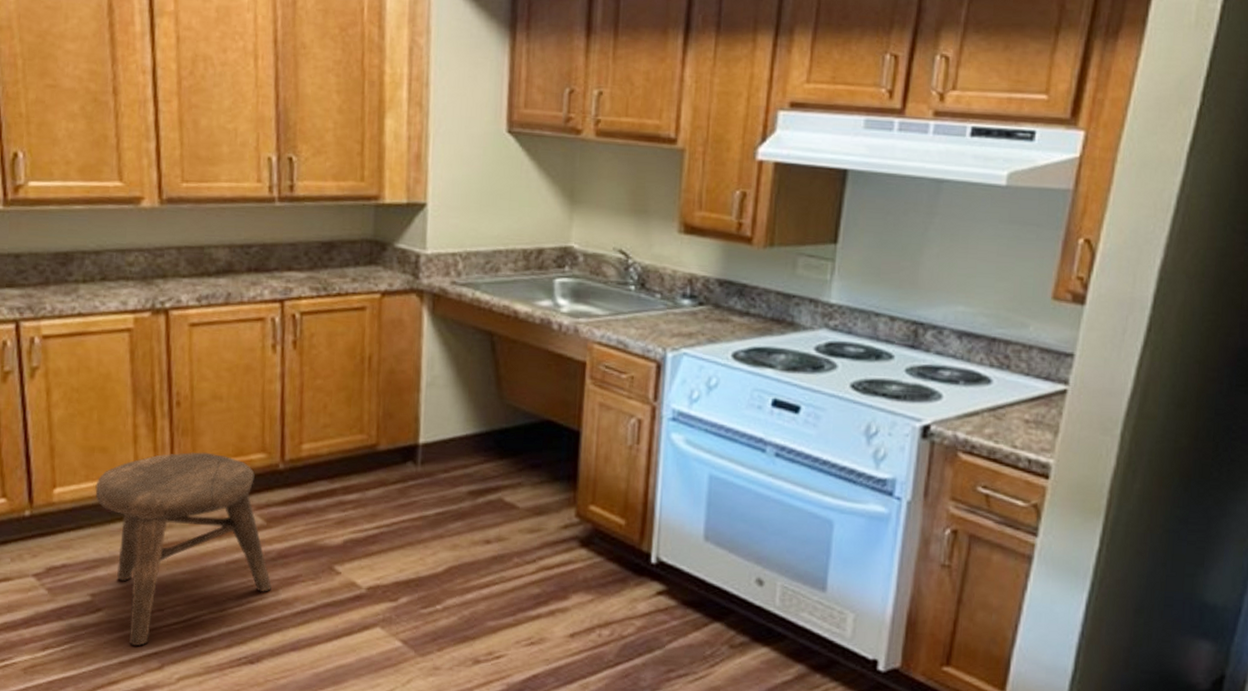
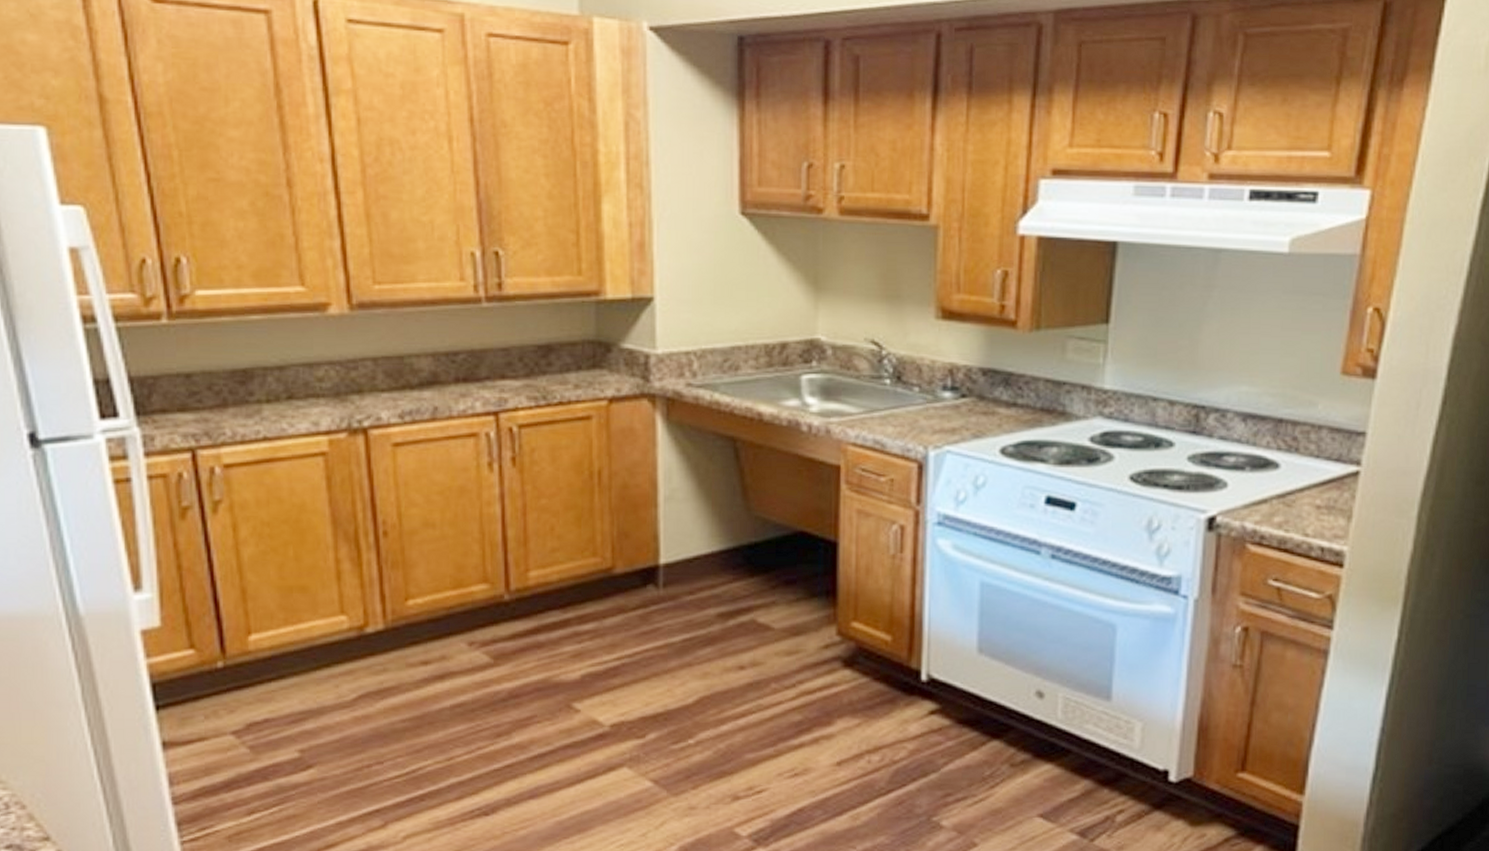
stool: present [95,451,272,647] -> none [296,586,503,805]

